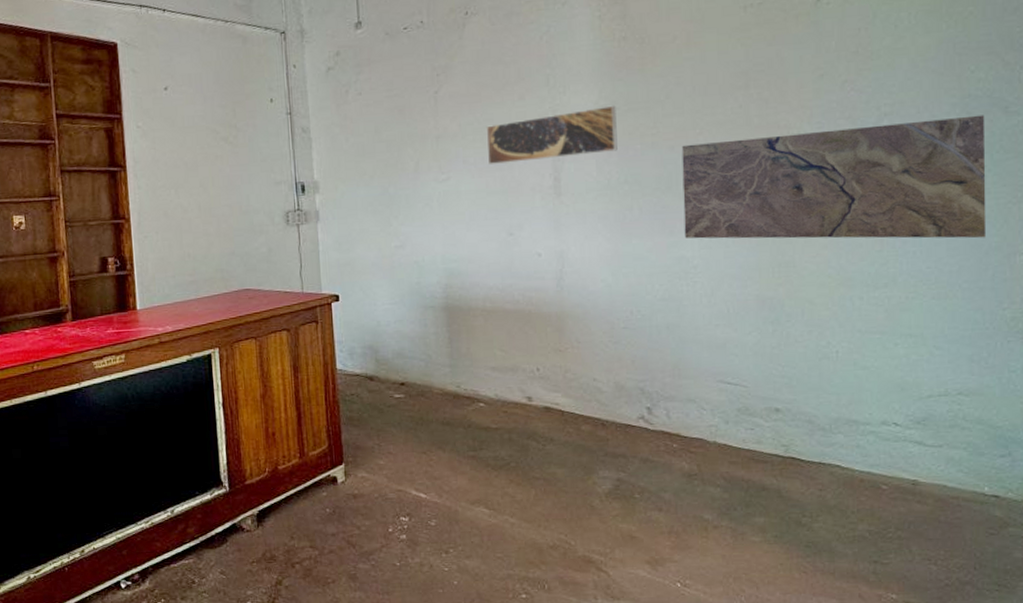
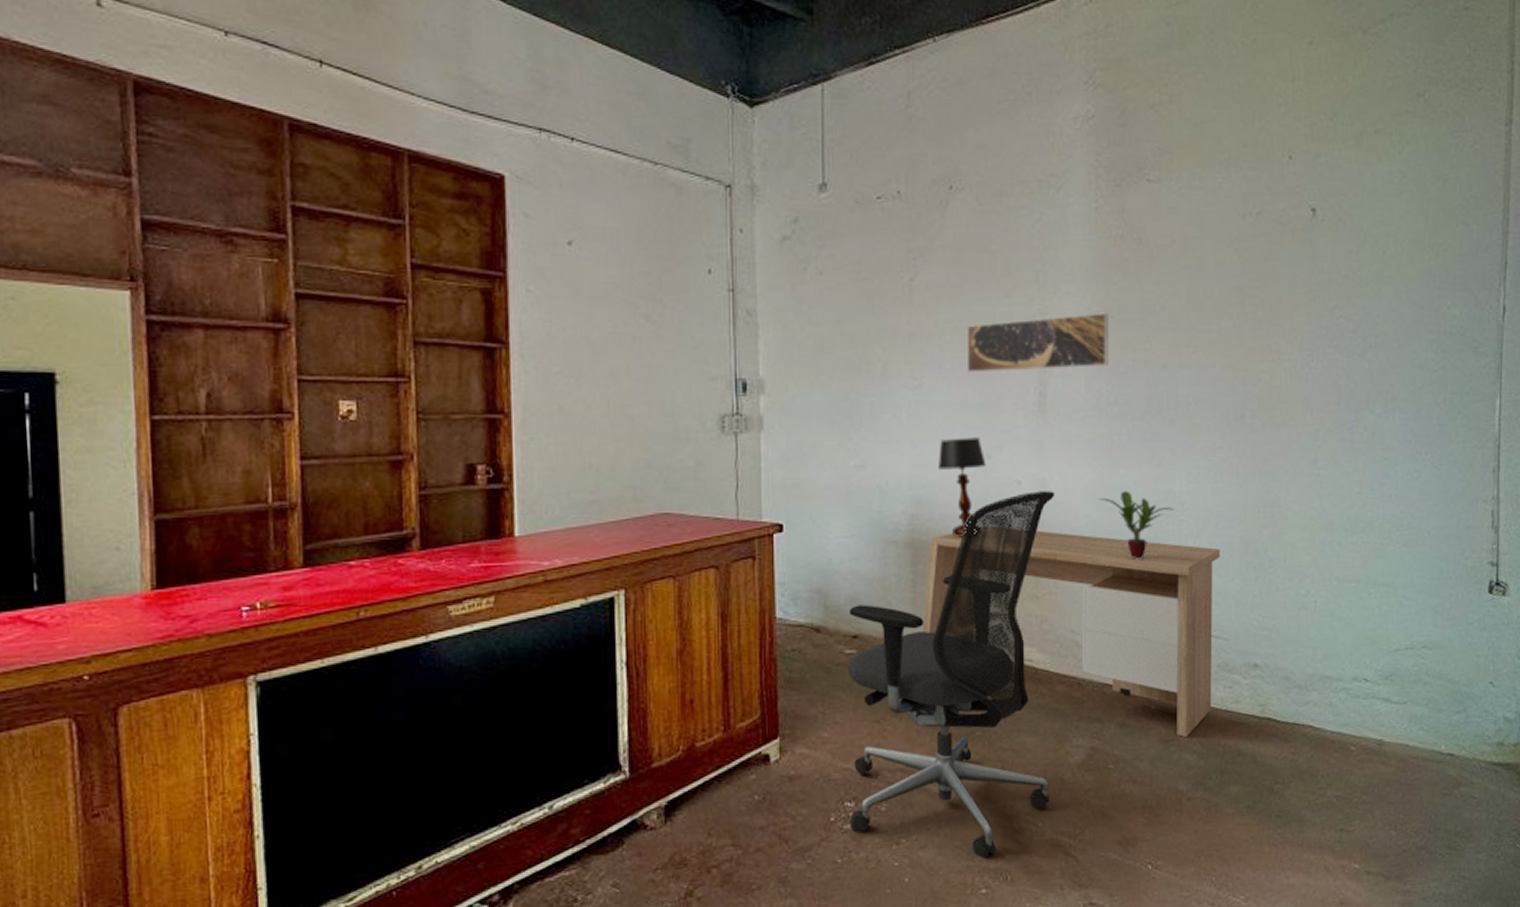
office chair: none [396,260,580,569] -> present [847,491,1056,859]
desk: none [459,292,735,473] -> present [922,526,1220,738]
table lamp: none [466,218,509,302] -> present [938,437,986,538]
potted plant: none [614,257,687,317] -> present [1098,490,1174,559]
map: present [681,115,987,239] -> none [1173,353,1458,483]

